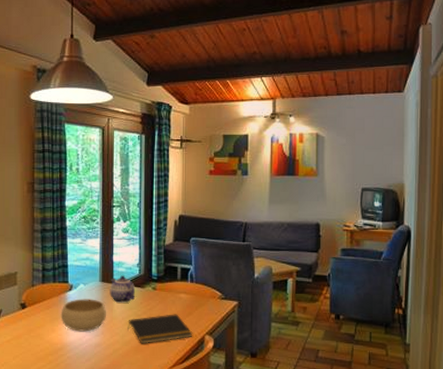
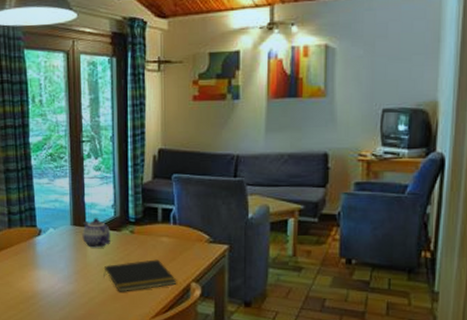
bowl: present [61,299,106,332] -> none [30,244,79,279]

